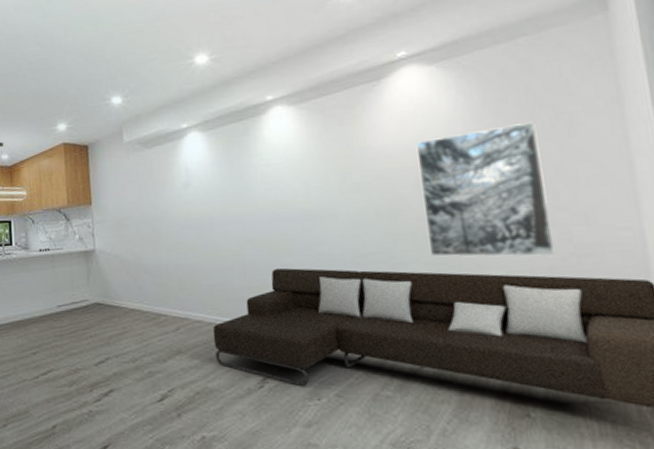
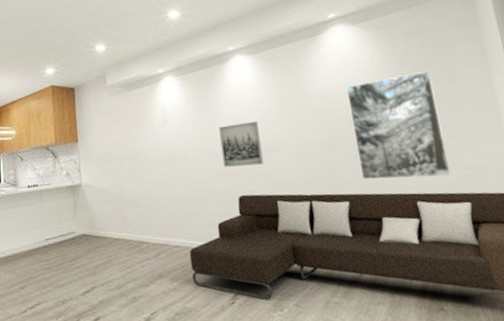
wall art: none [251,183,305,236] -> present [218,121,264,167]

